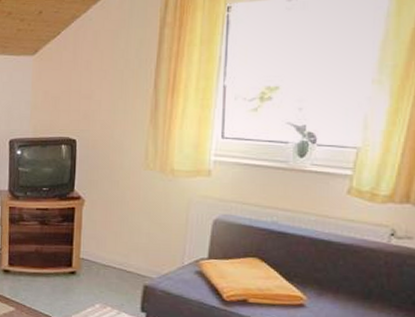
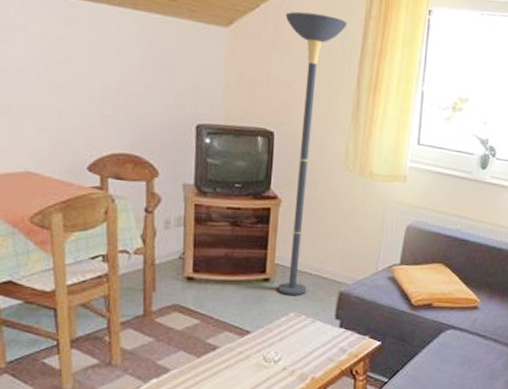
floor lamp: none [83,30,143,288] -> present [278,11,348,295]

